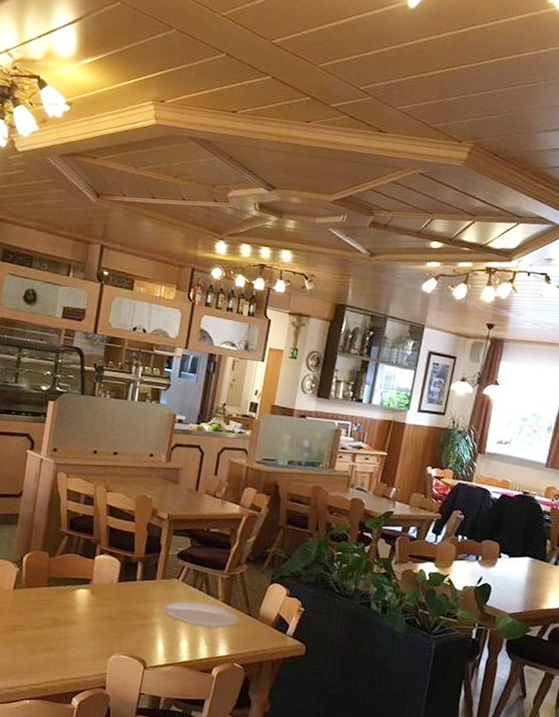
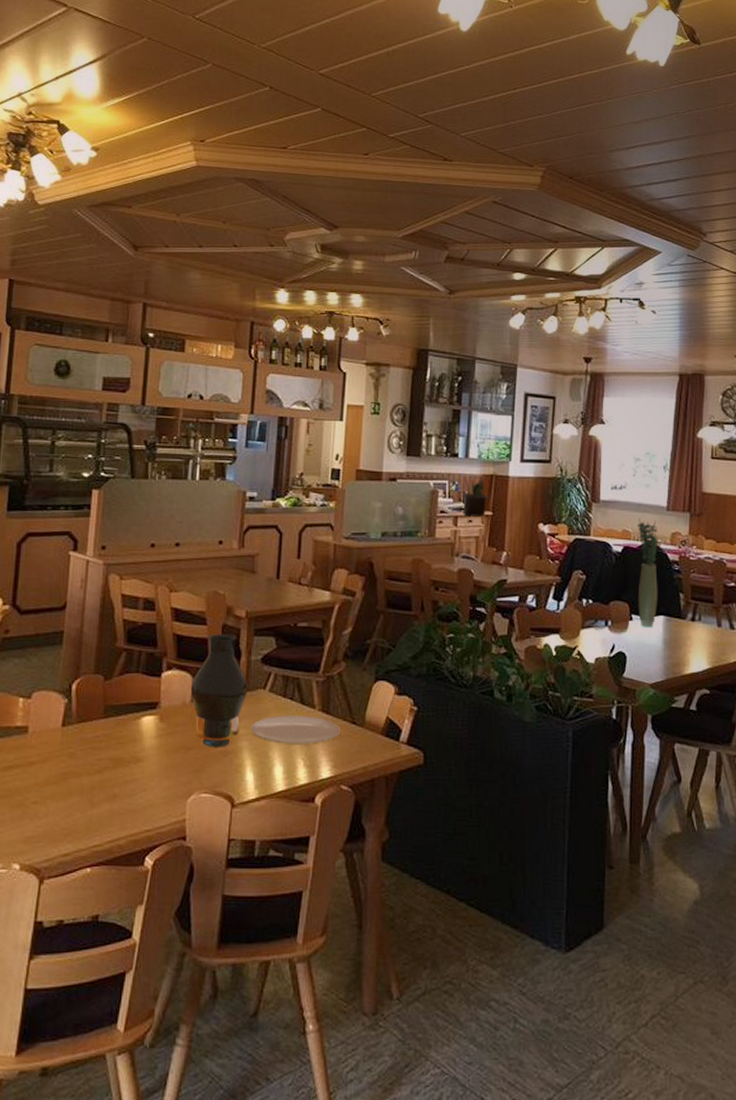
vase: none [118,530,165,621] -> present [191,634,248,747]
planter: none [361,421,386,456] -> present [463,477,489,517]
vase: none [507,471,534,566] -> present [636,518,659,627]

